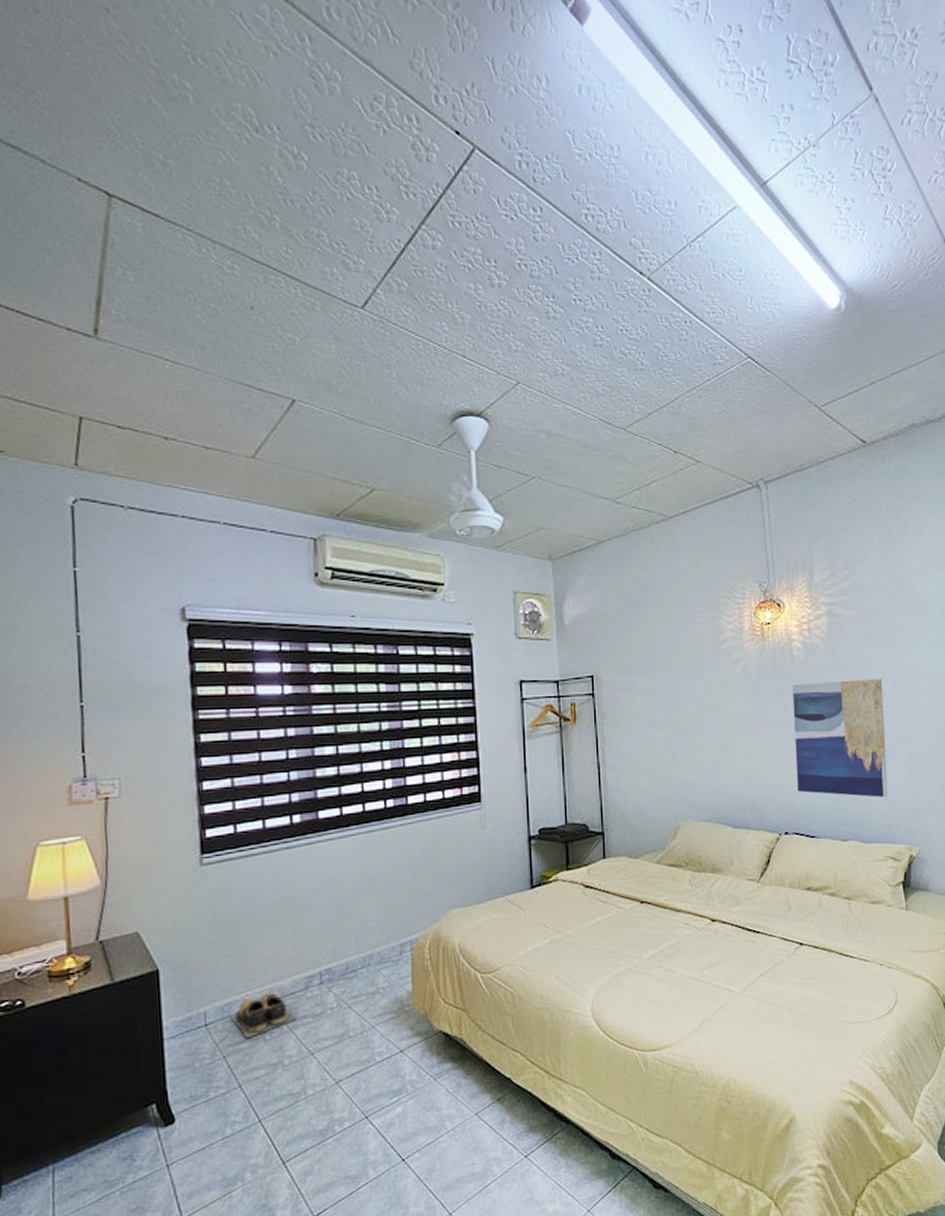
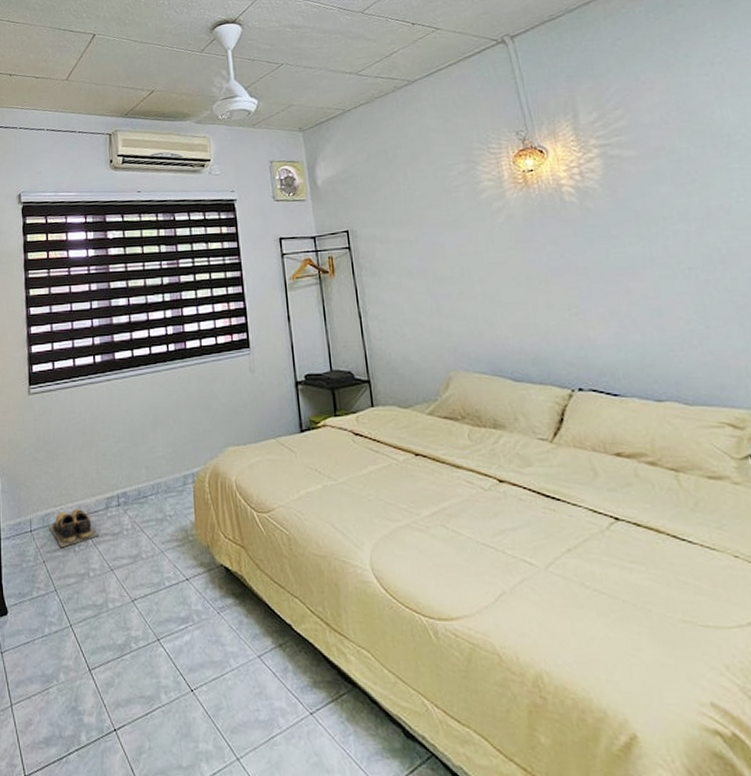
wall art: present [792,678,888,798] -> none [567,219,713,354]

